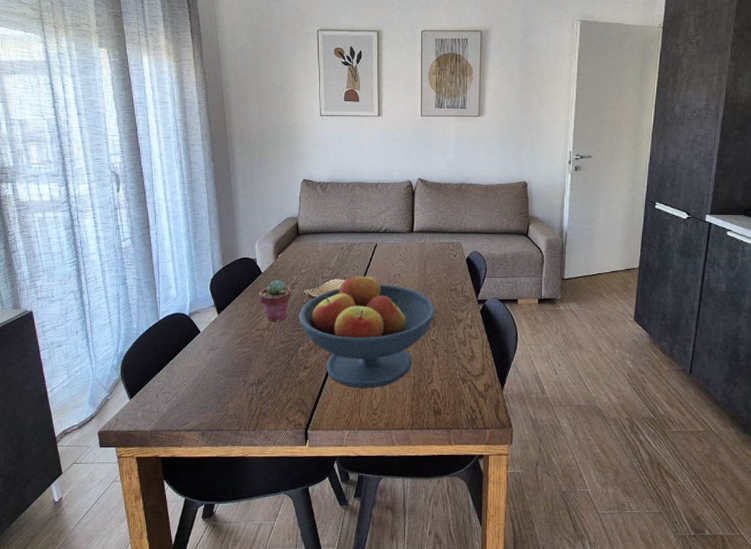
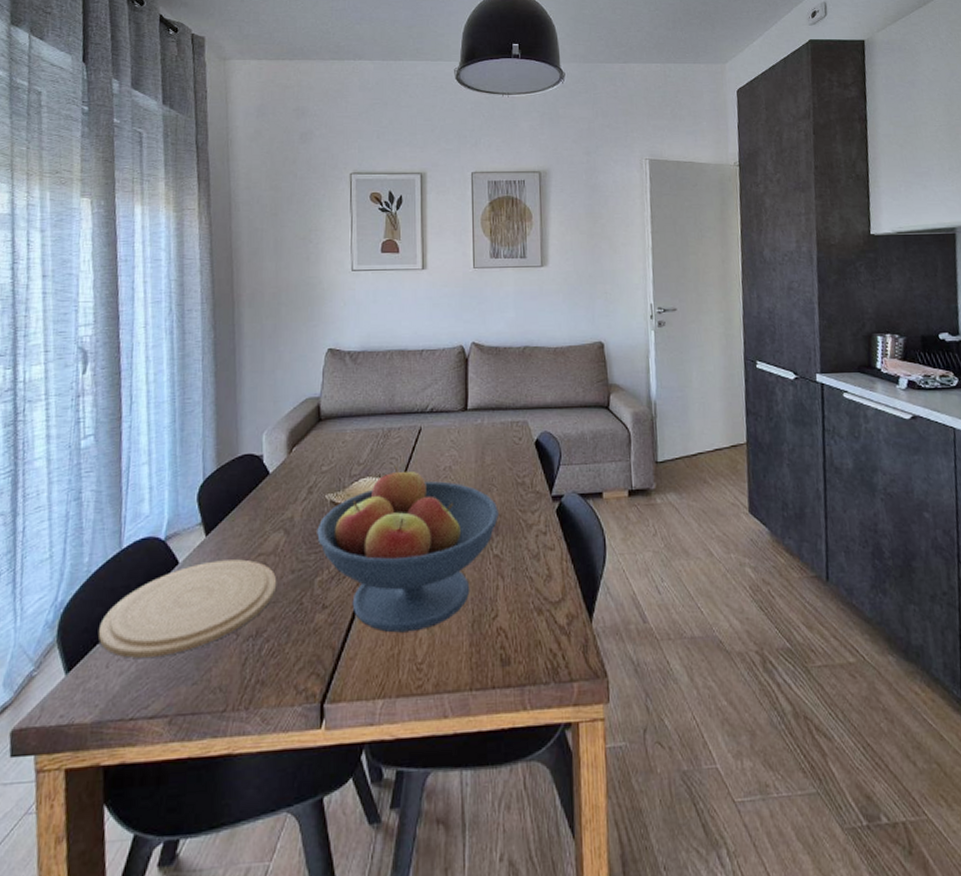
plate: none [148,332,271,393] -> present [98,559,277,658]
potted succulent: present [260,280,292,321] -> none [264,483,309,542]

